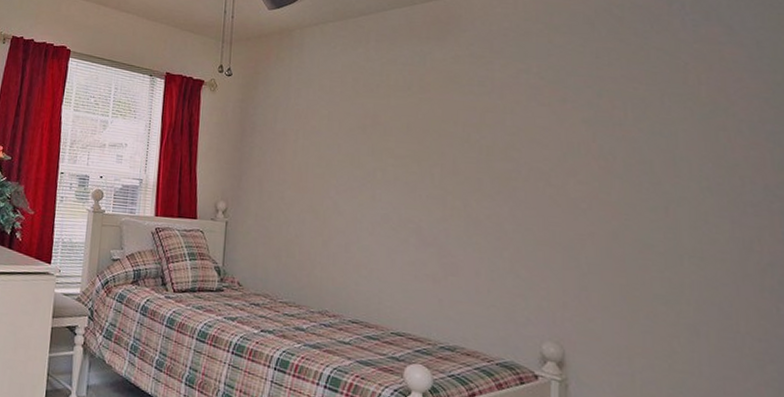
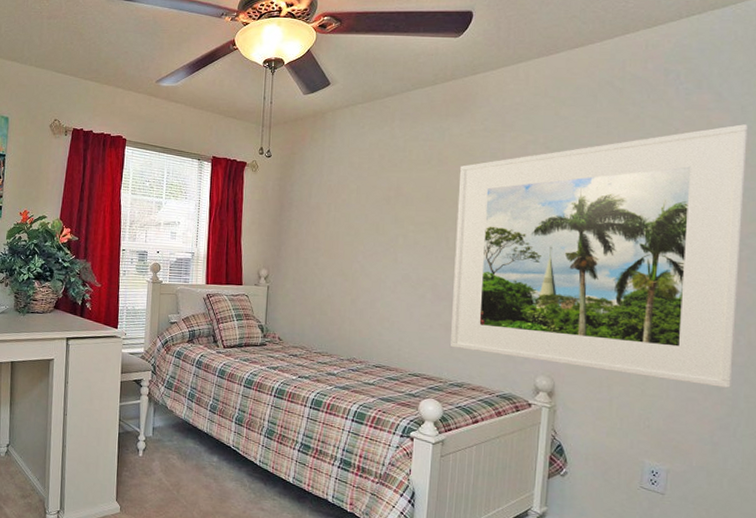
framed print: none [440,61,776,366] -> present [451,124,748,388]

